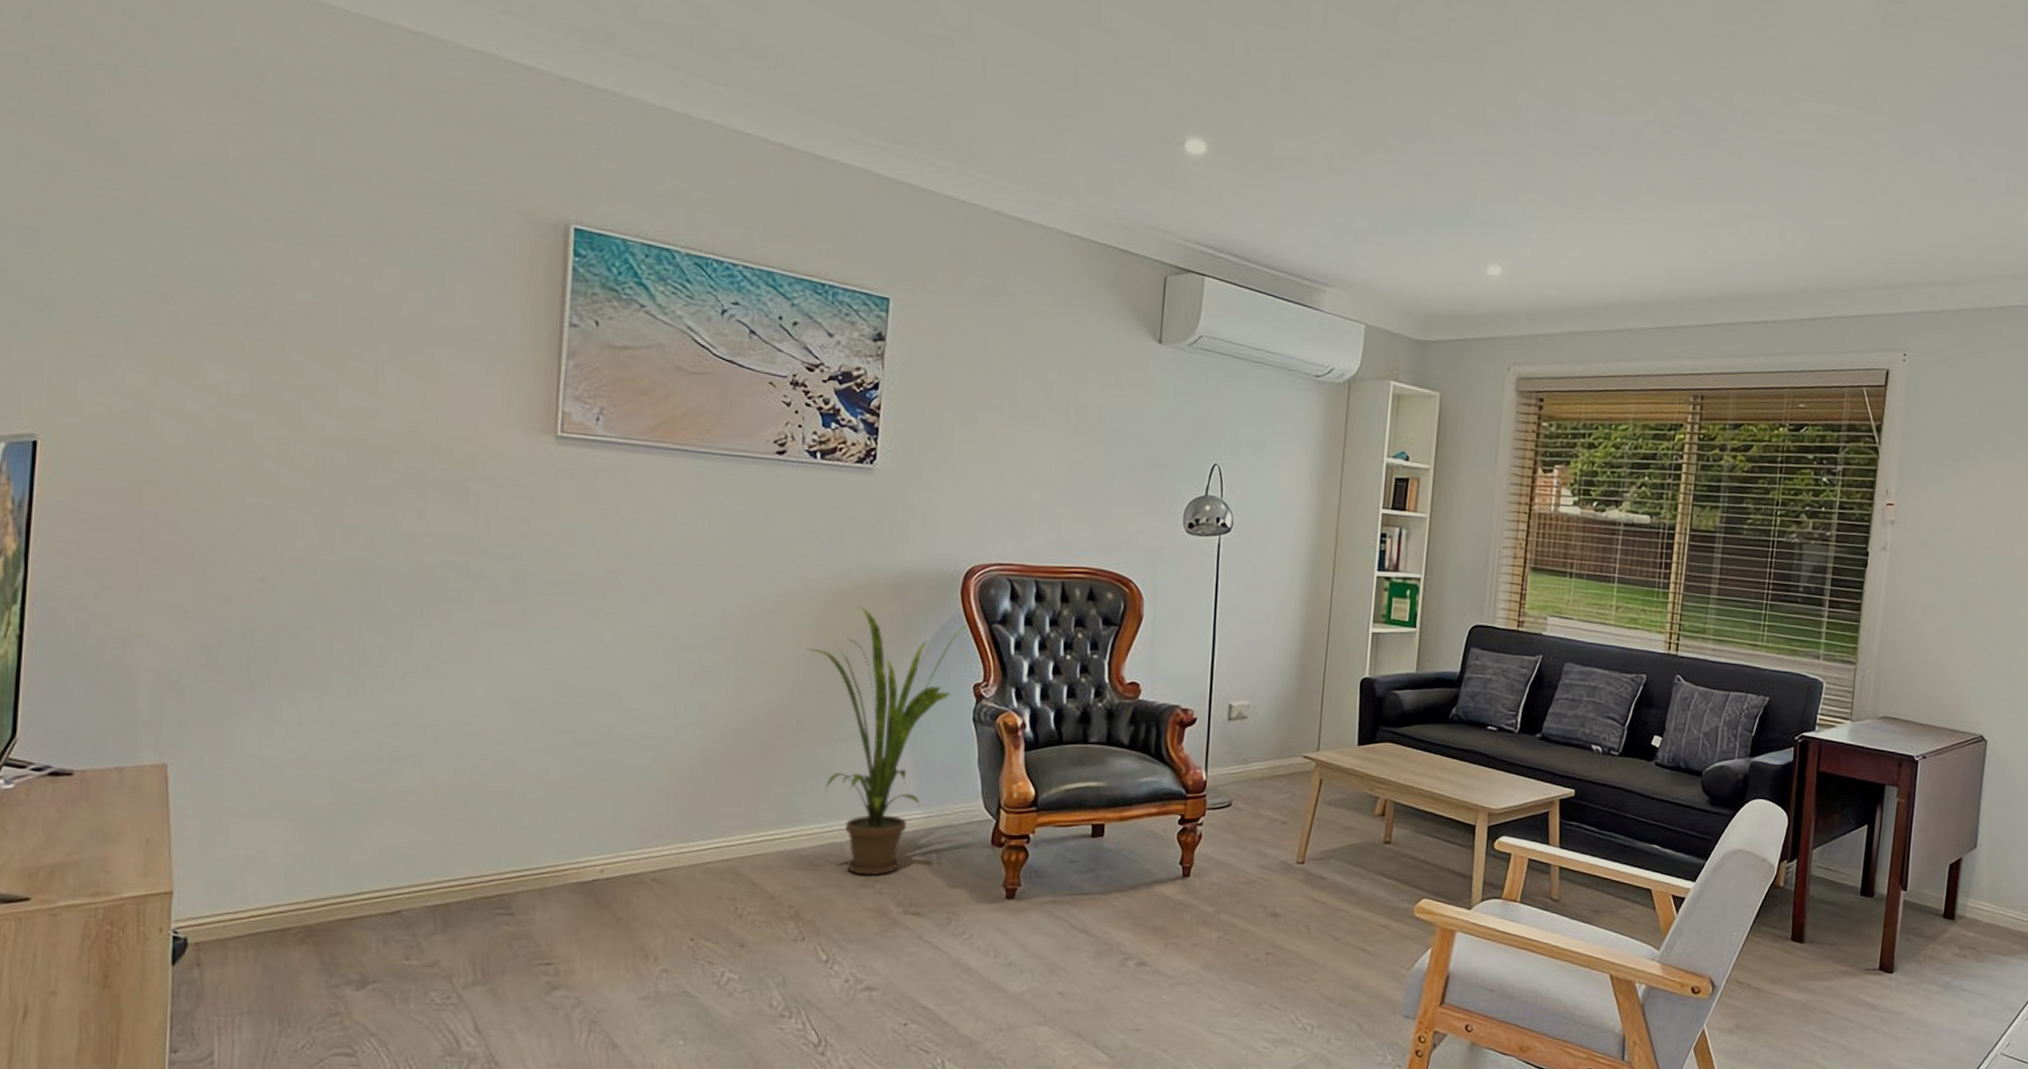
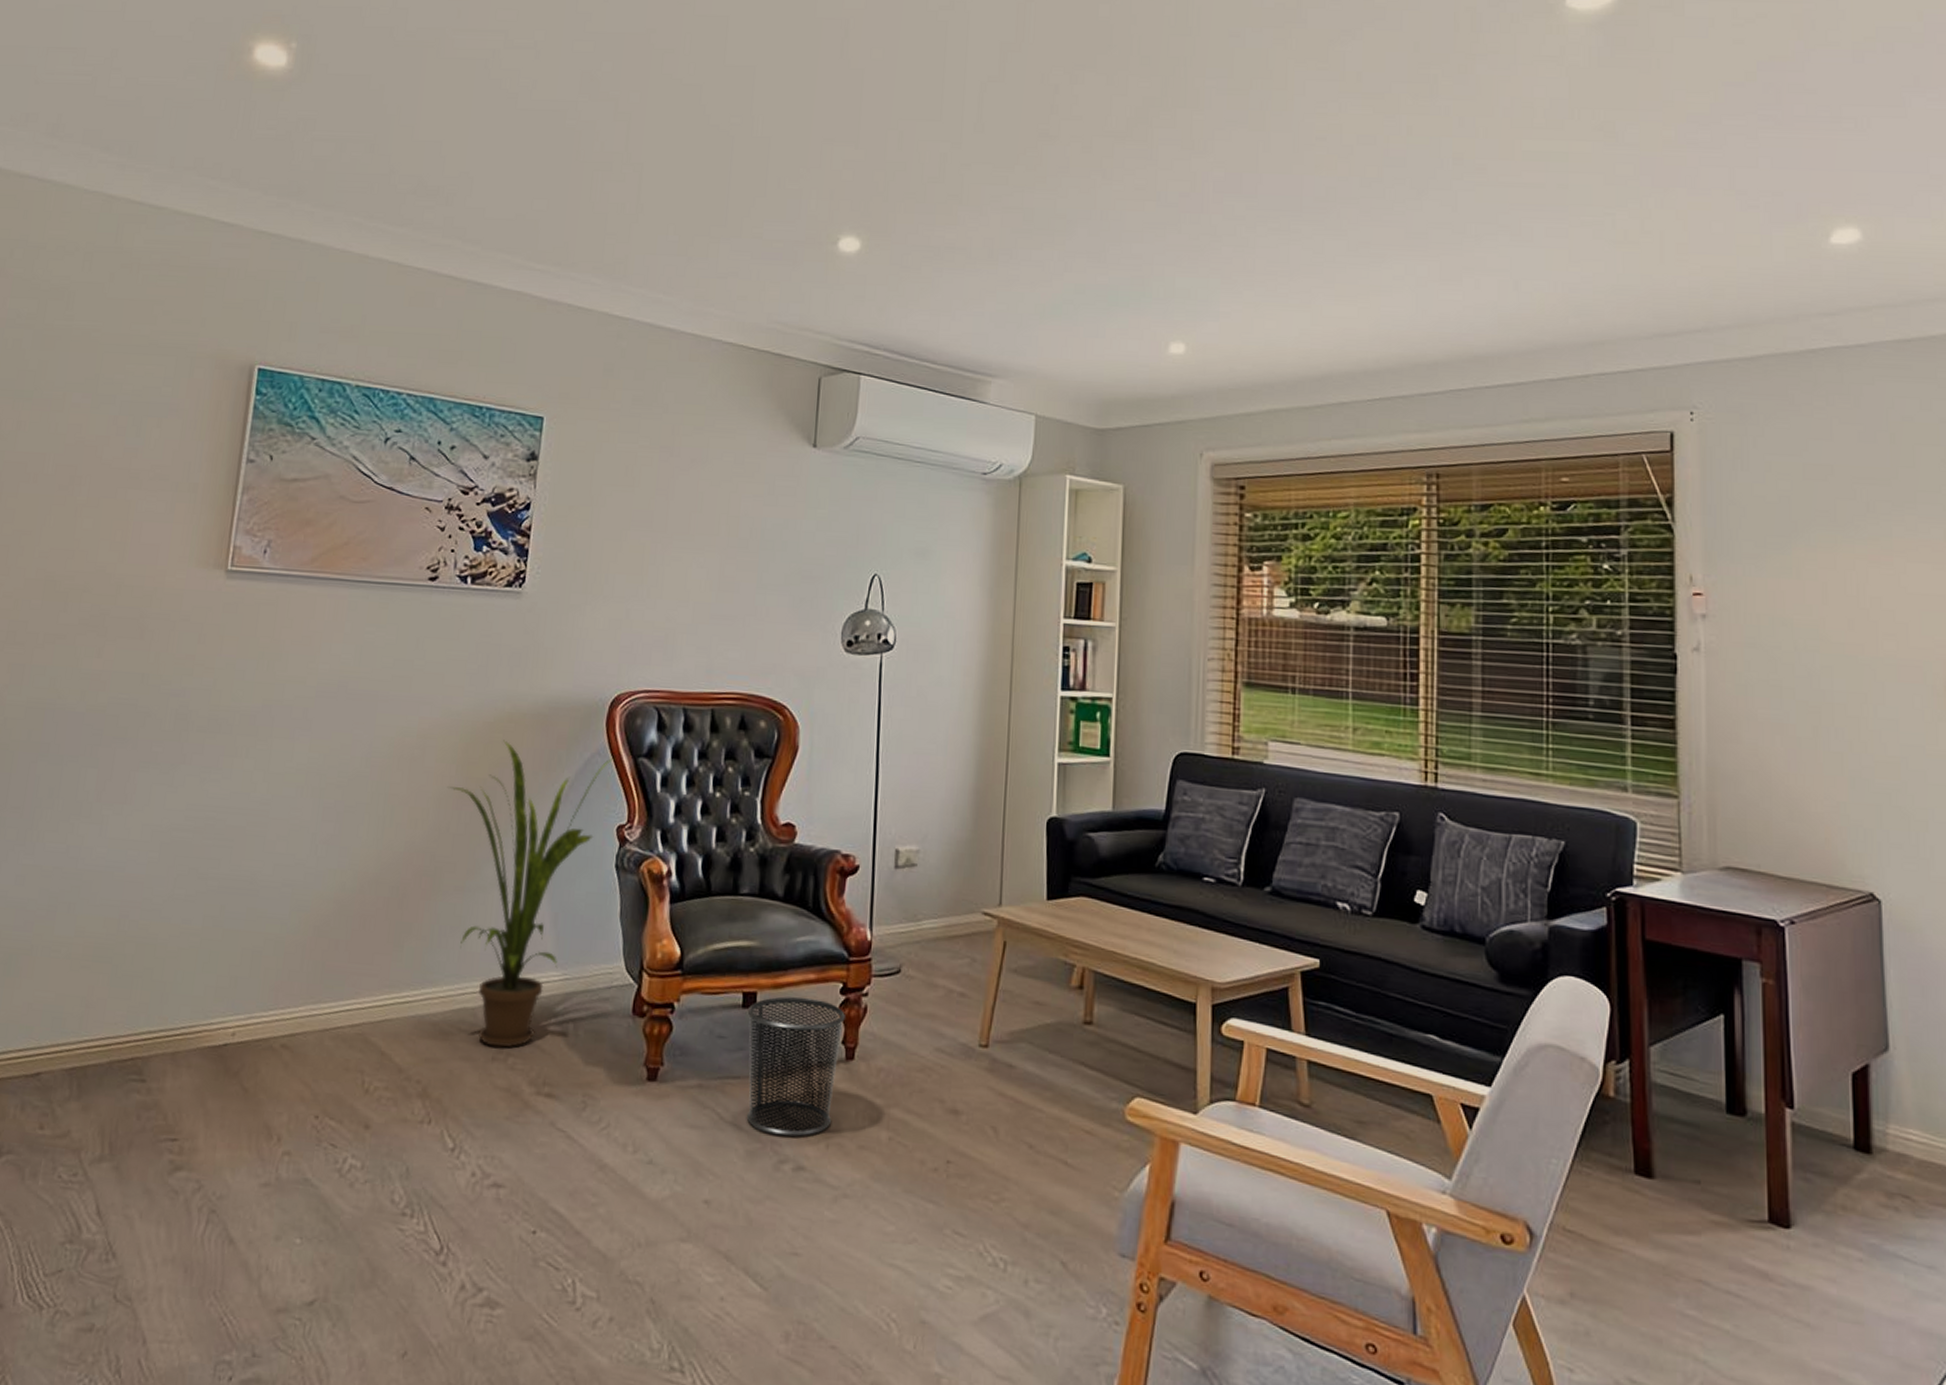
waste bin: none [1095,827,1183,940] -> present [746,996,845,1137]

